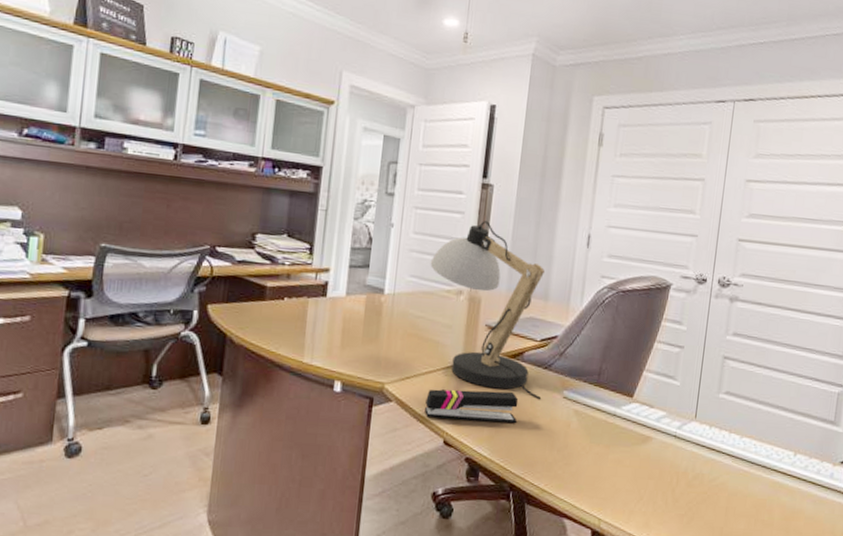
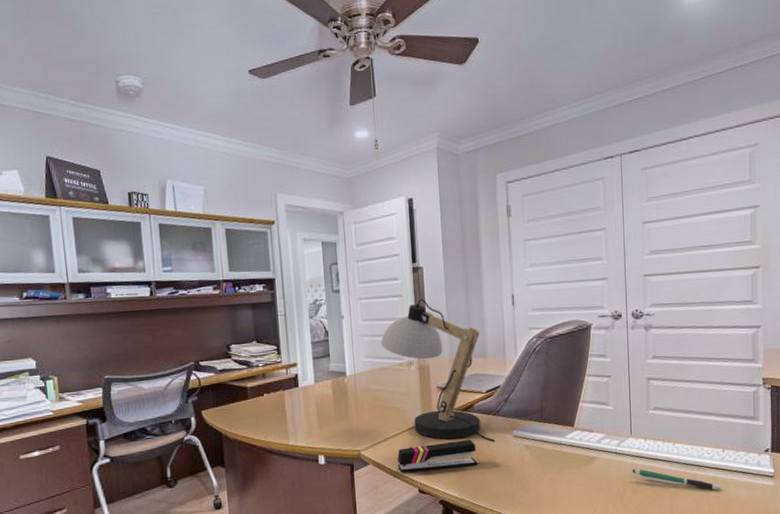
pen: none [690,458,787,499] -> present [632,468,722,490]

